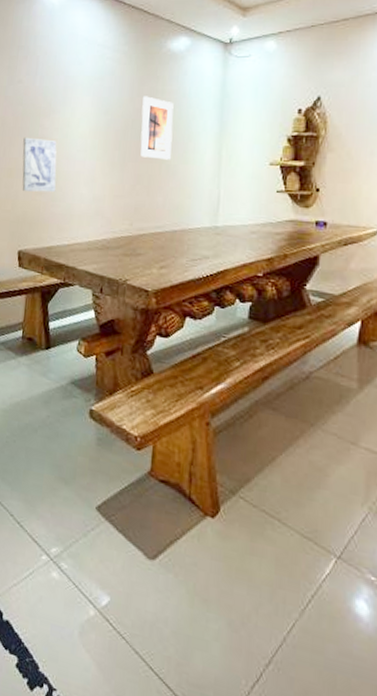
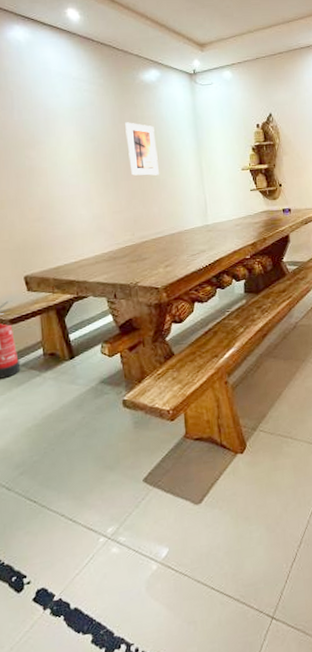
wall art: present [22,137,57,193] -> none [10,169,54,220]

